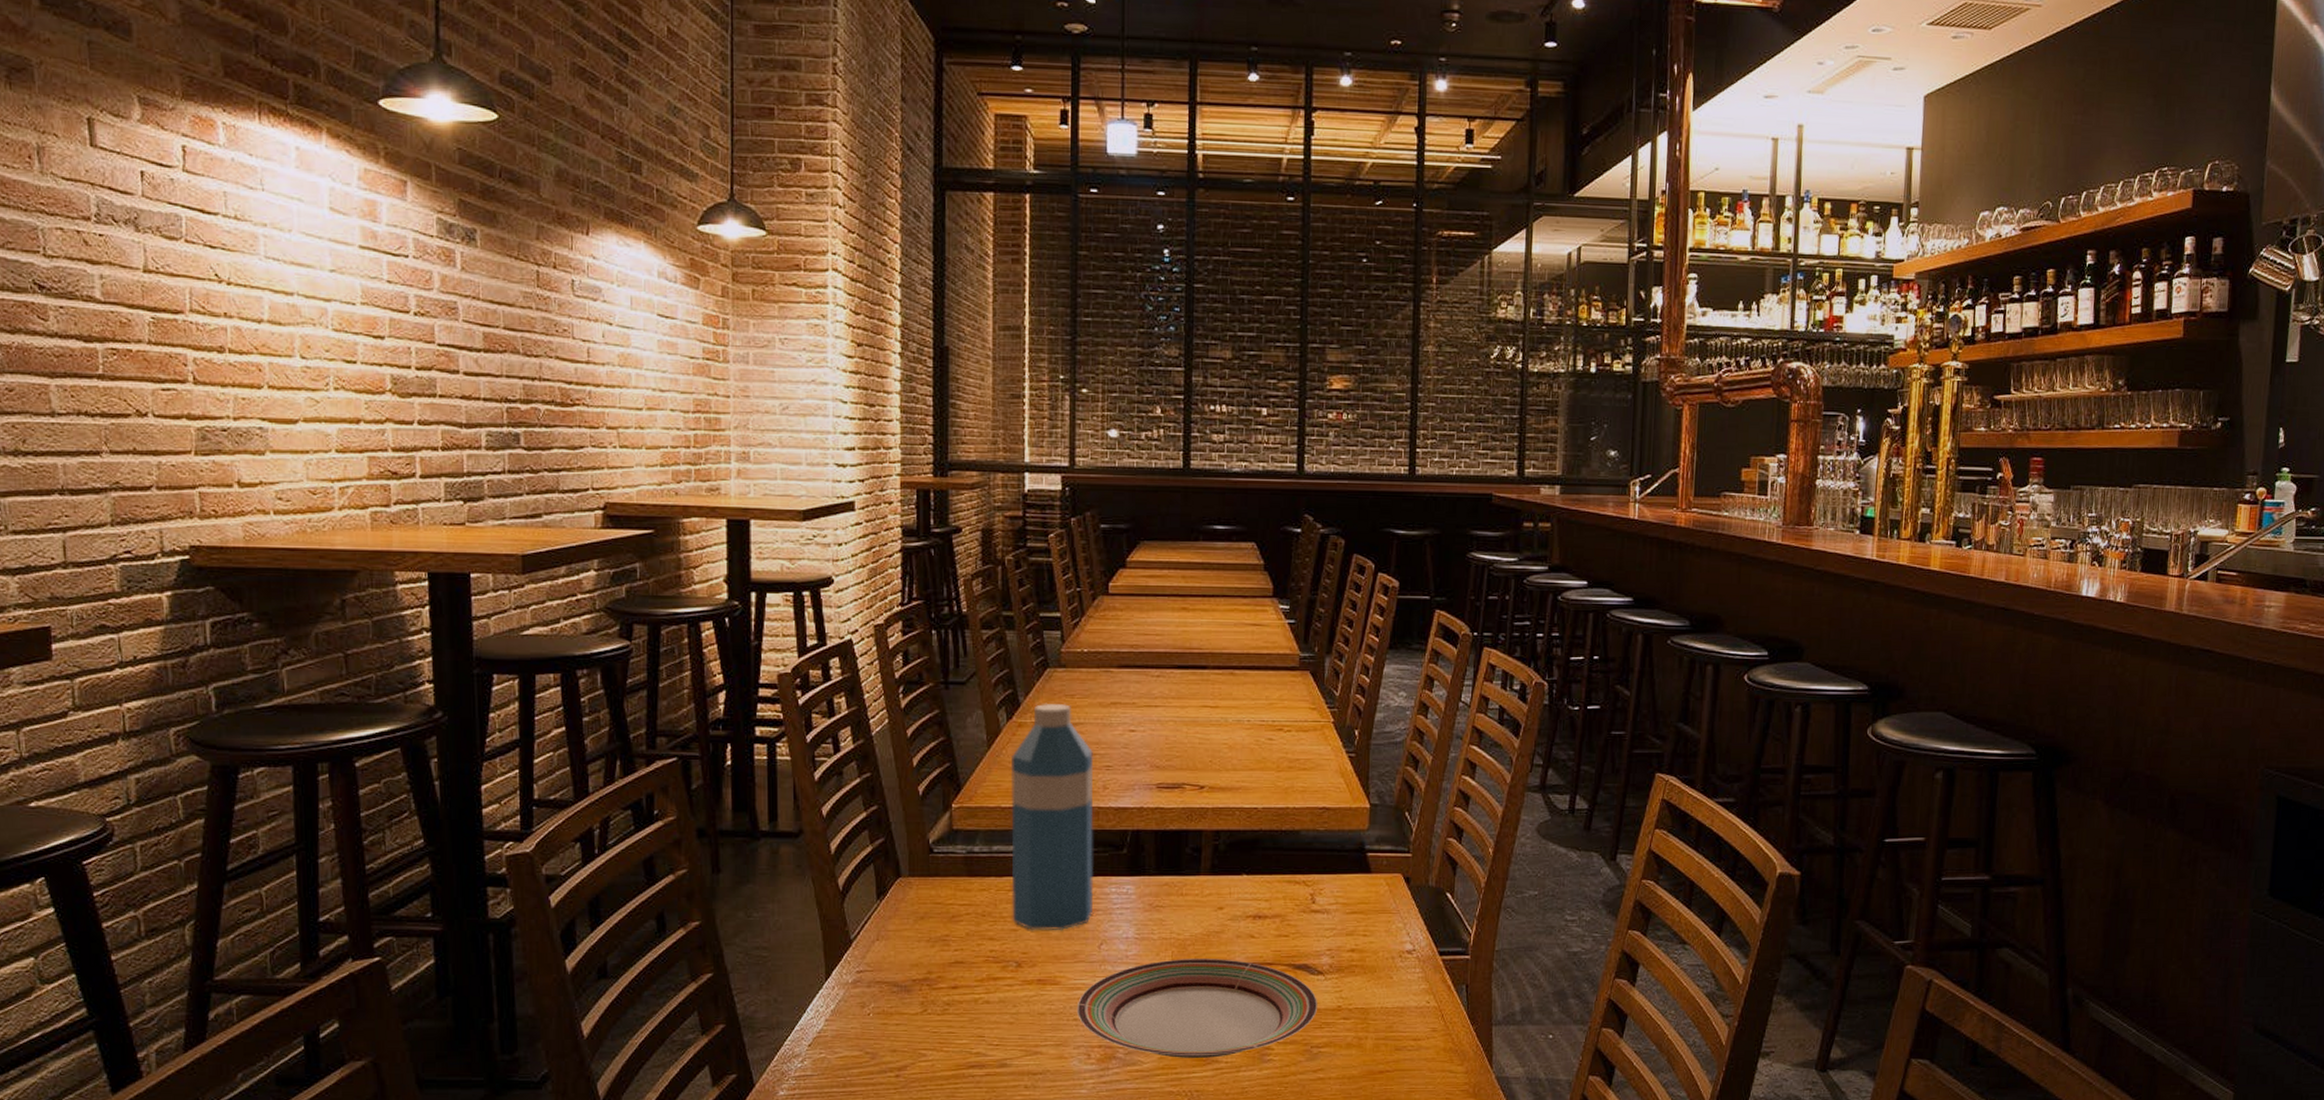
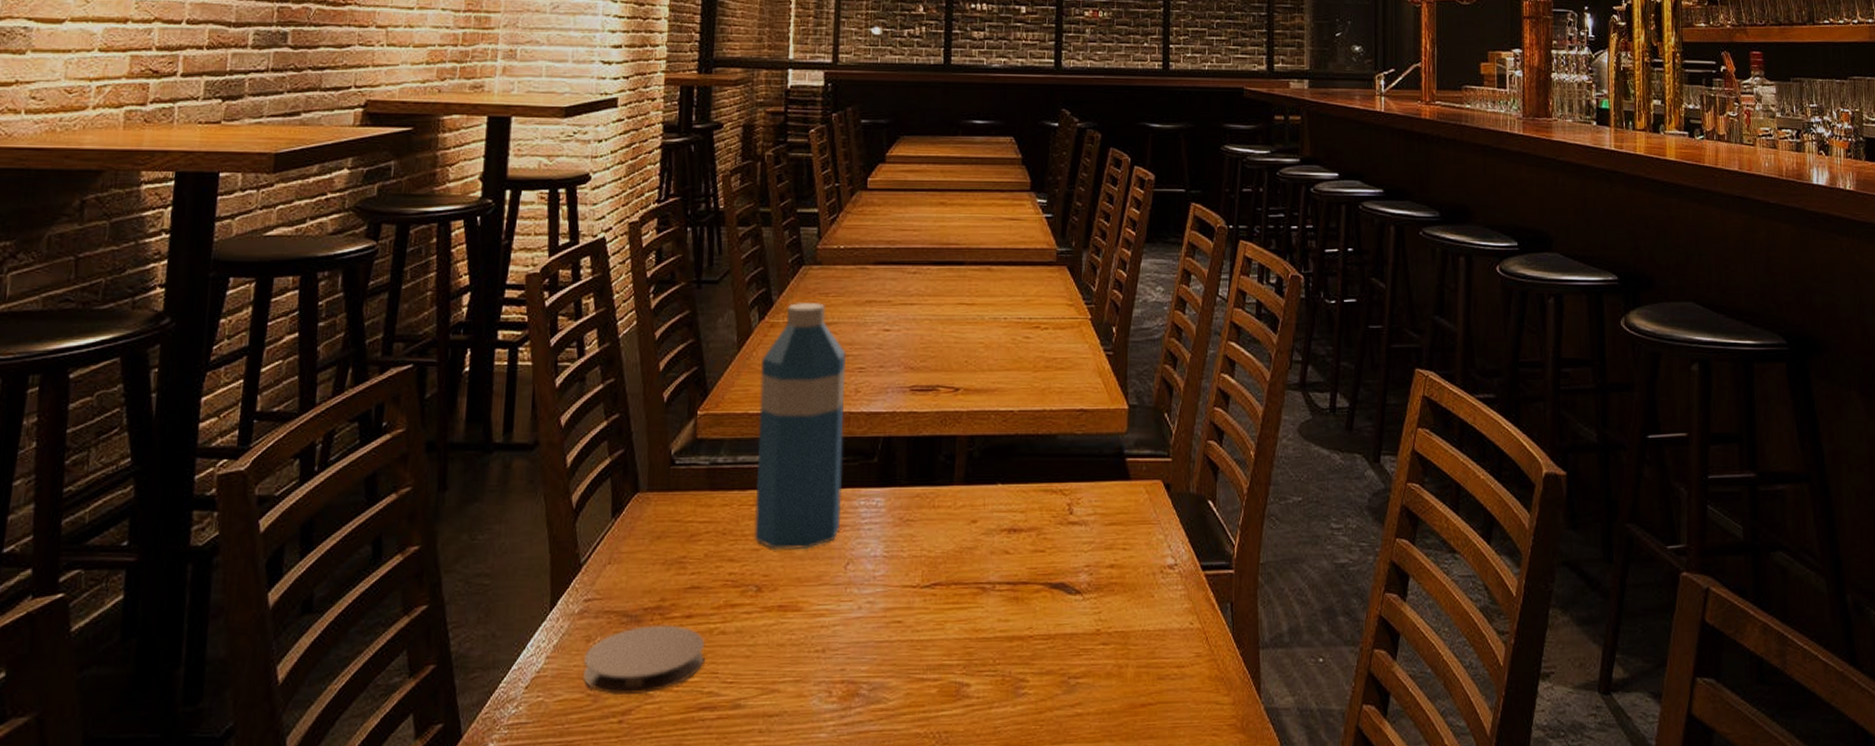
coaster: none [859,994,971,1054] -> present [582,625,705,695]
plate: present [1076,959,1318,1058] -> none [818,578,1076,694]

